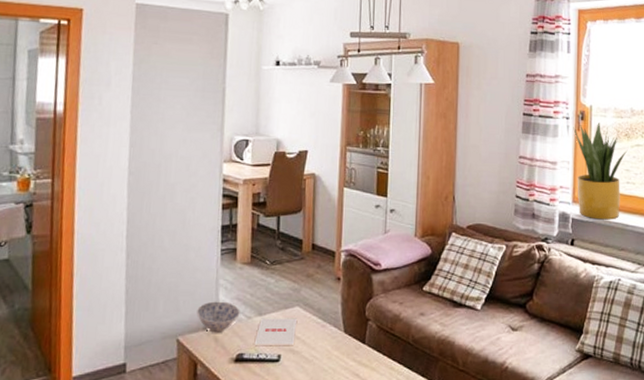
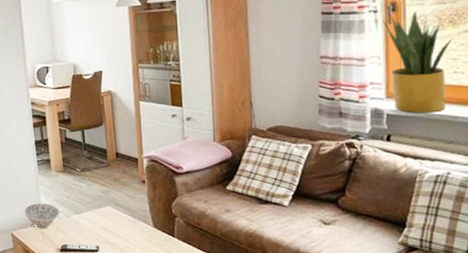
magazine: present [254,318,298,347] -> none [75,216,110,239]

